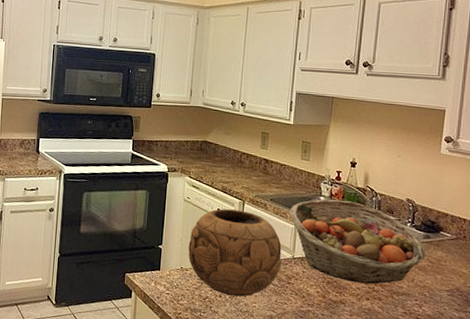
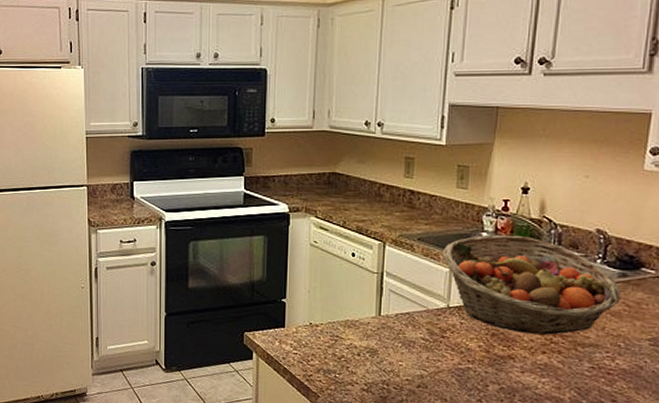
decorative bowl: present [188,209,282,297] -> none [318,253,434,355]

